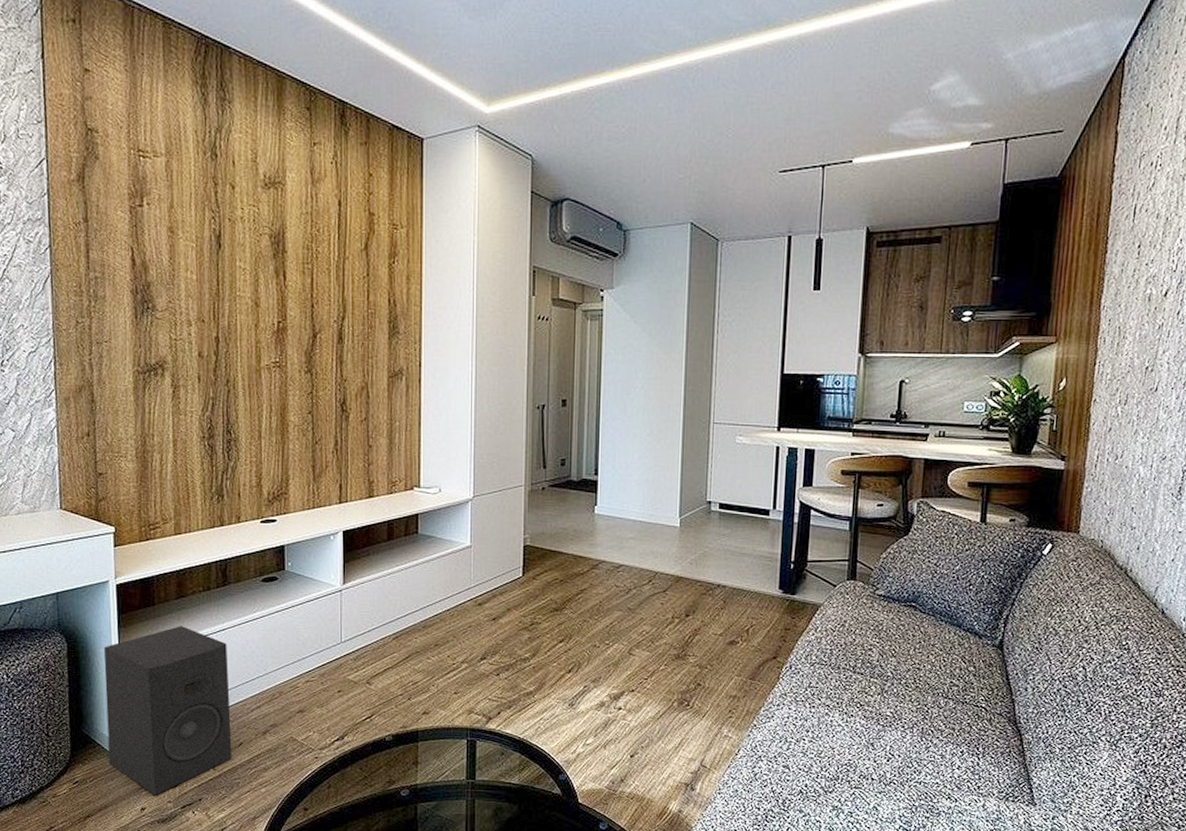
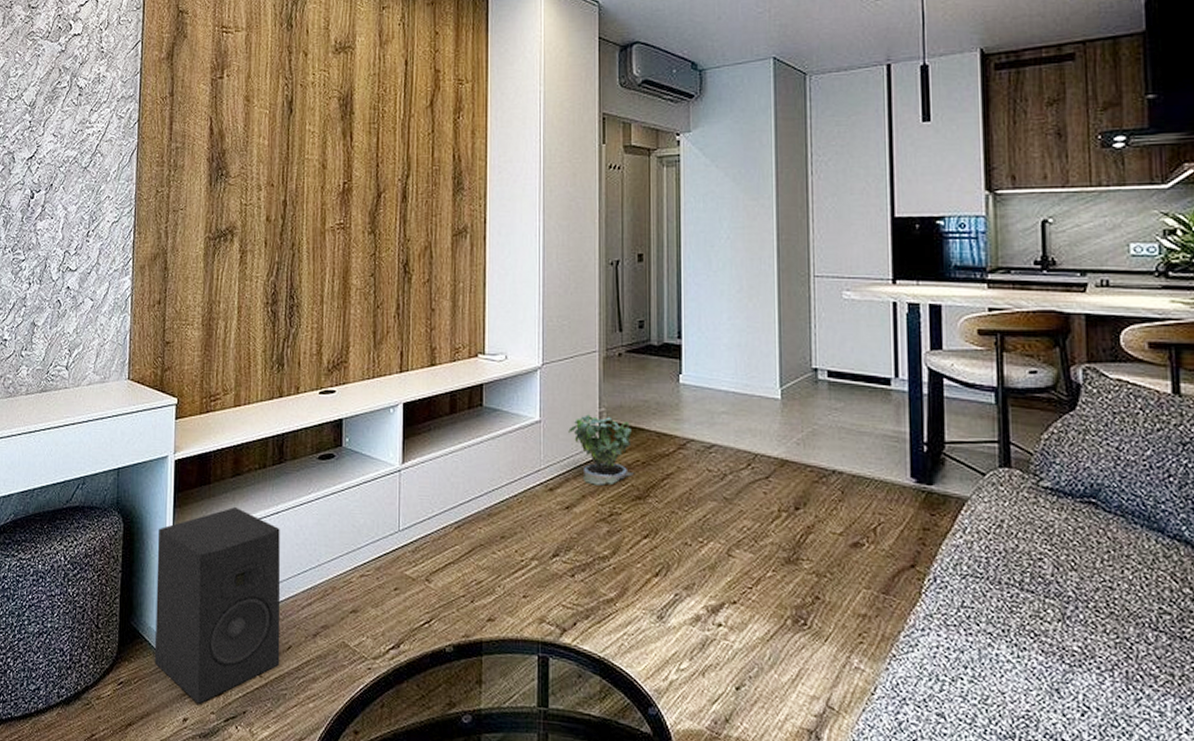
potted plant: none [496,540,554,600] -> present [568,414,635,486]

